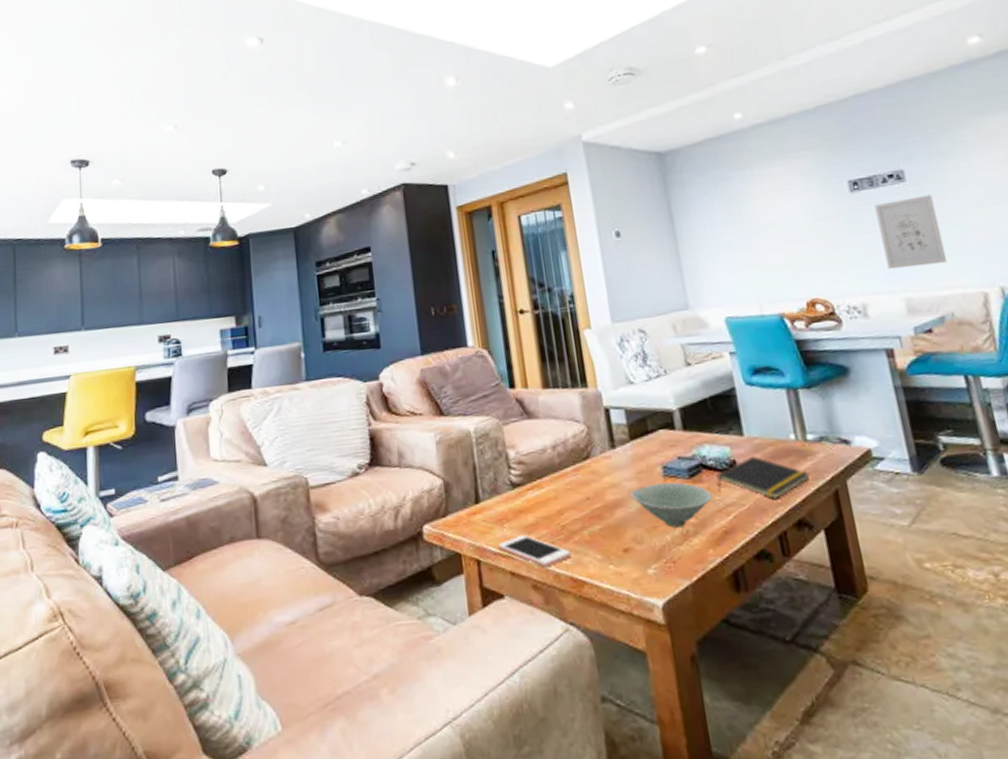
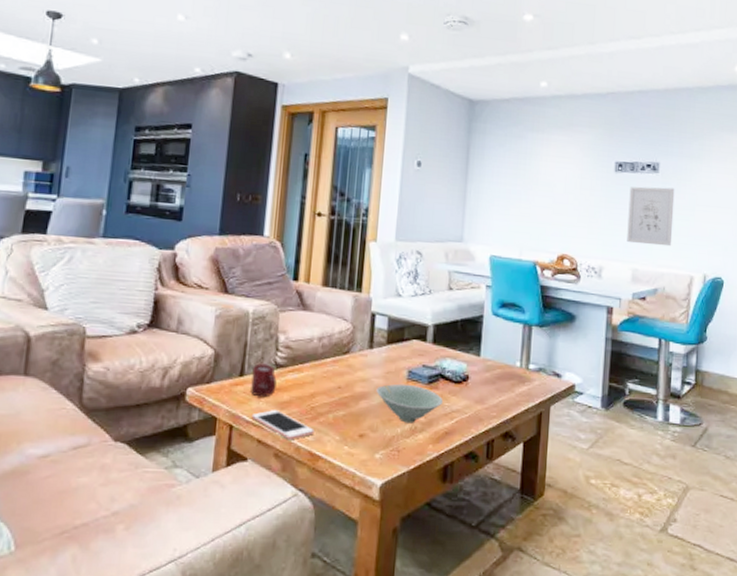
cup: none [487,485,518,523] -> present [250,363,277,396]
notepad: present [716,456,810,499] -> none [449,374,524,412]

